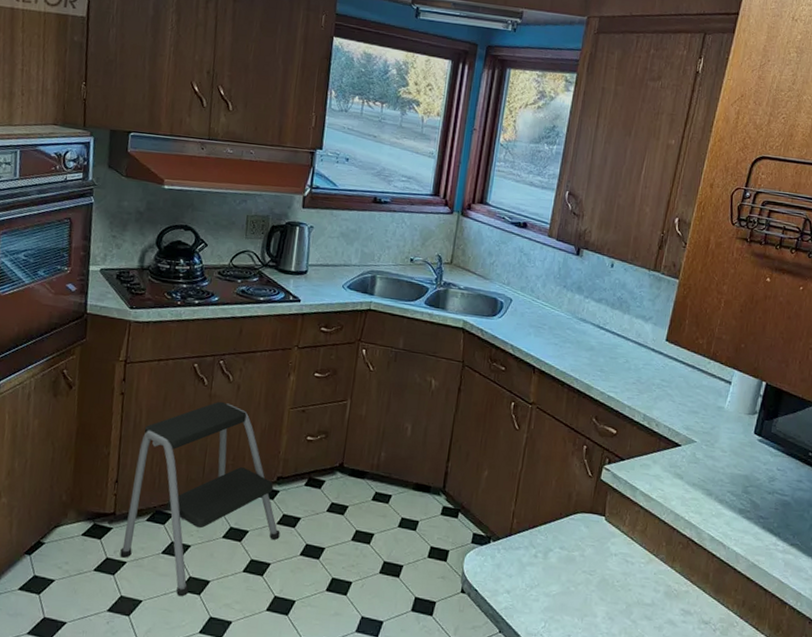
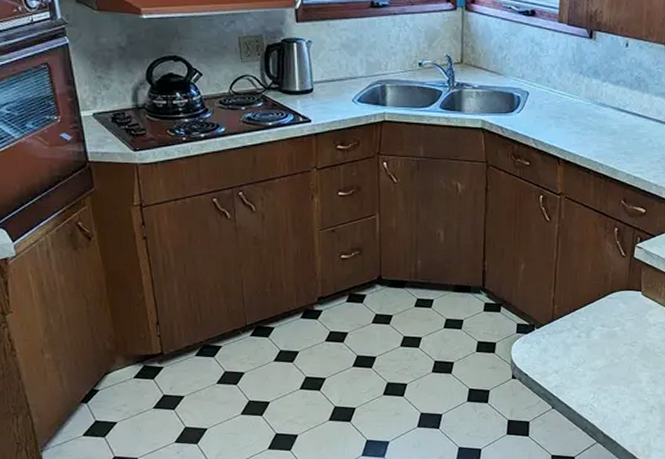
step stool: present [120,401,281,597] -> none [173,232,330,420]

